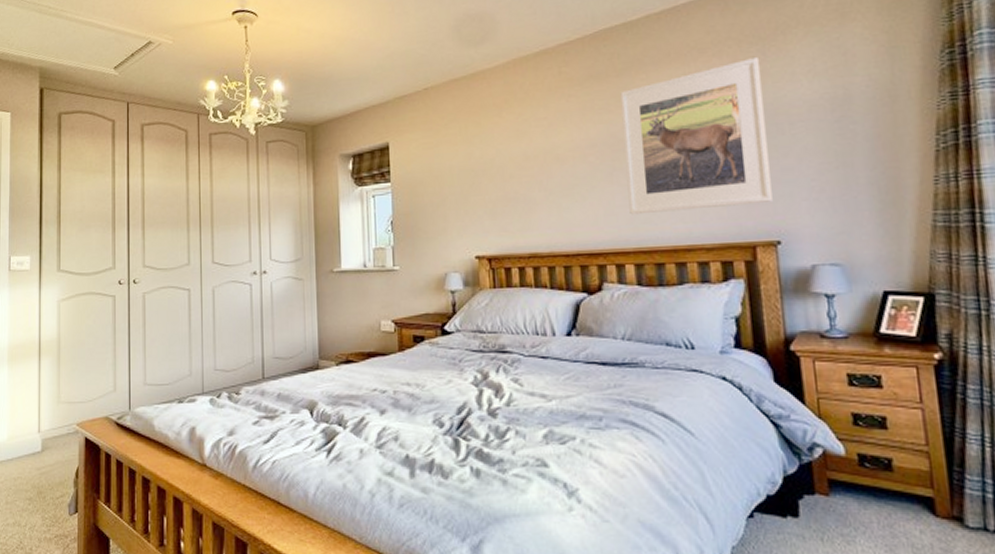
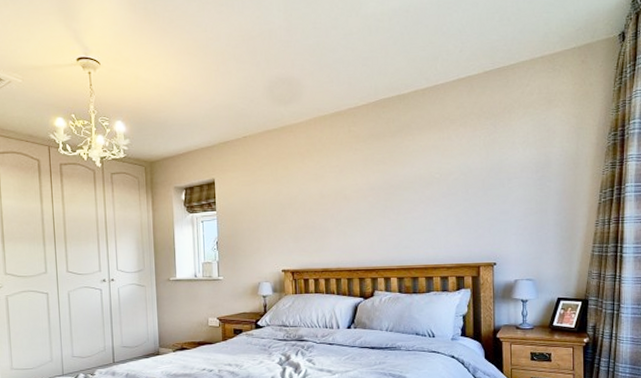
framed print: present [620,57,773,215] -> none [393,129,493,242]

